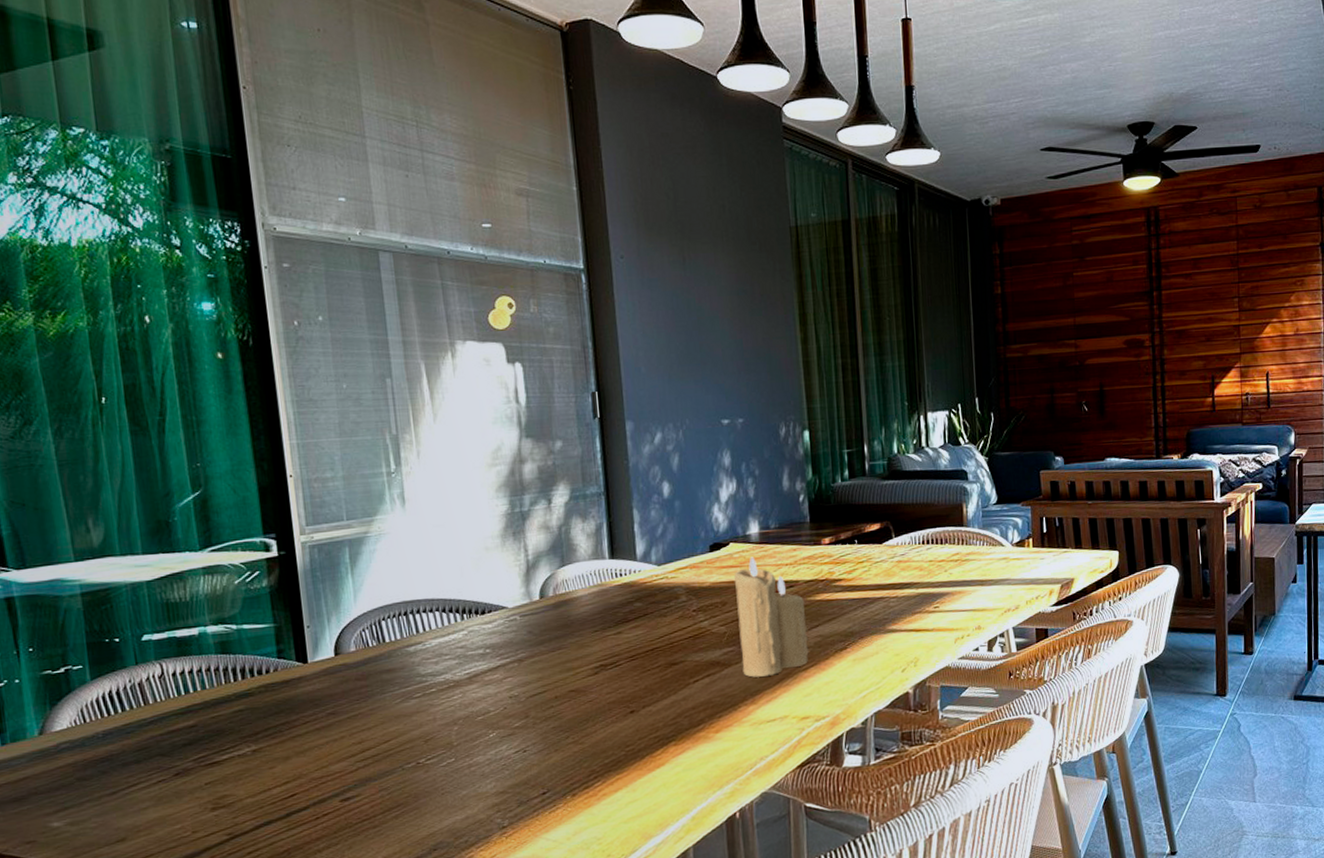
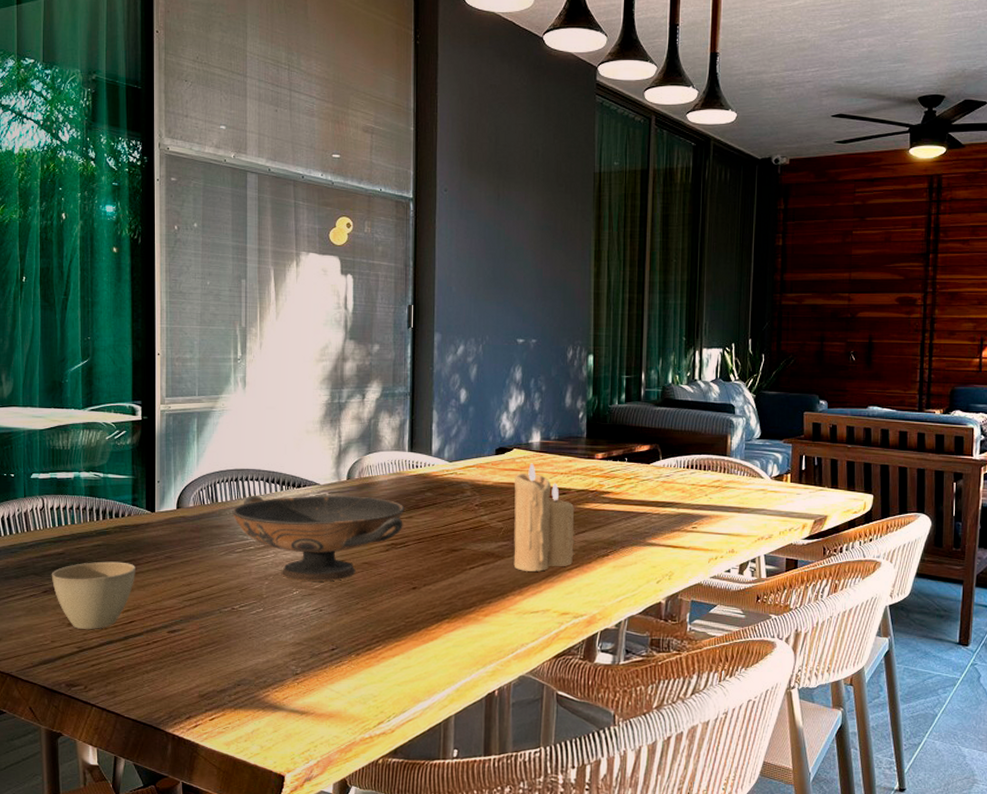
cup: none [182,726,292,813] -> present [51,561,135,629]
decorative bowl: none [404,615,612,722] -> present [232,495,405,582]

